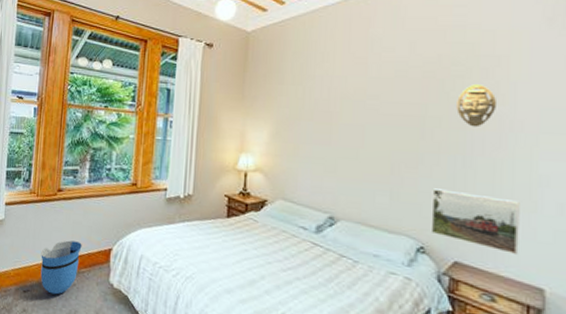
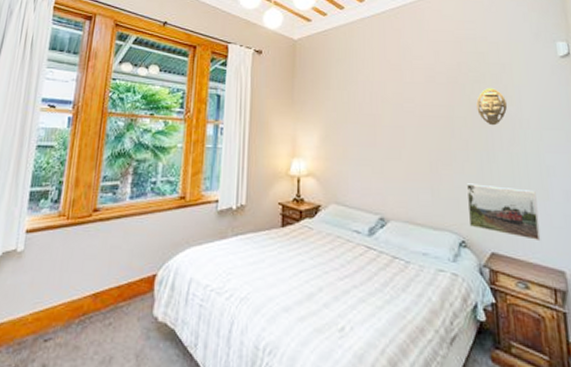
sun visor: present [40,240,82,295] -> none [67,269,121,340]

